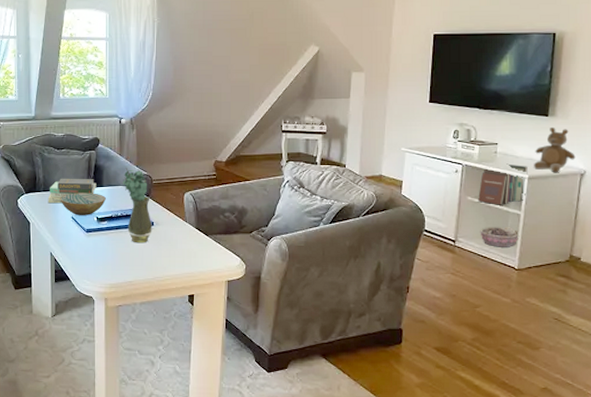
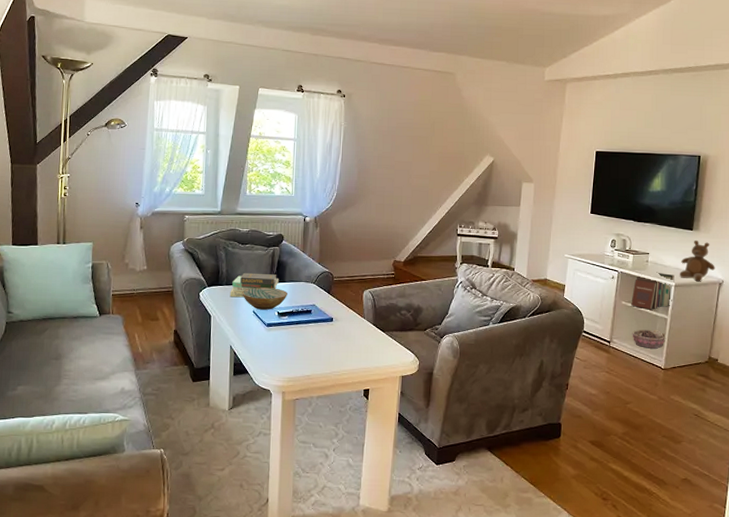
vase: present [123,168,152,243] -> none [305,265,332,339]

